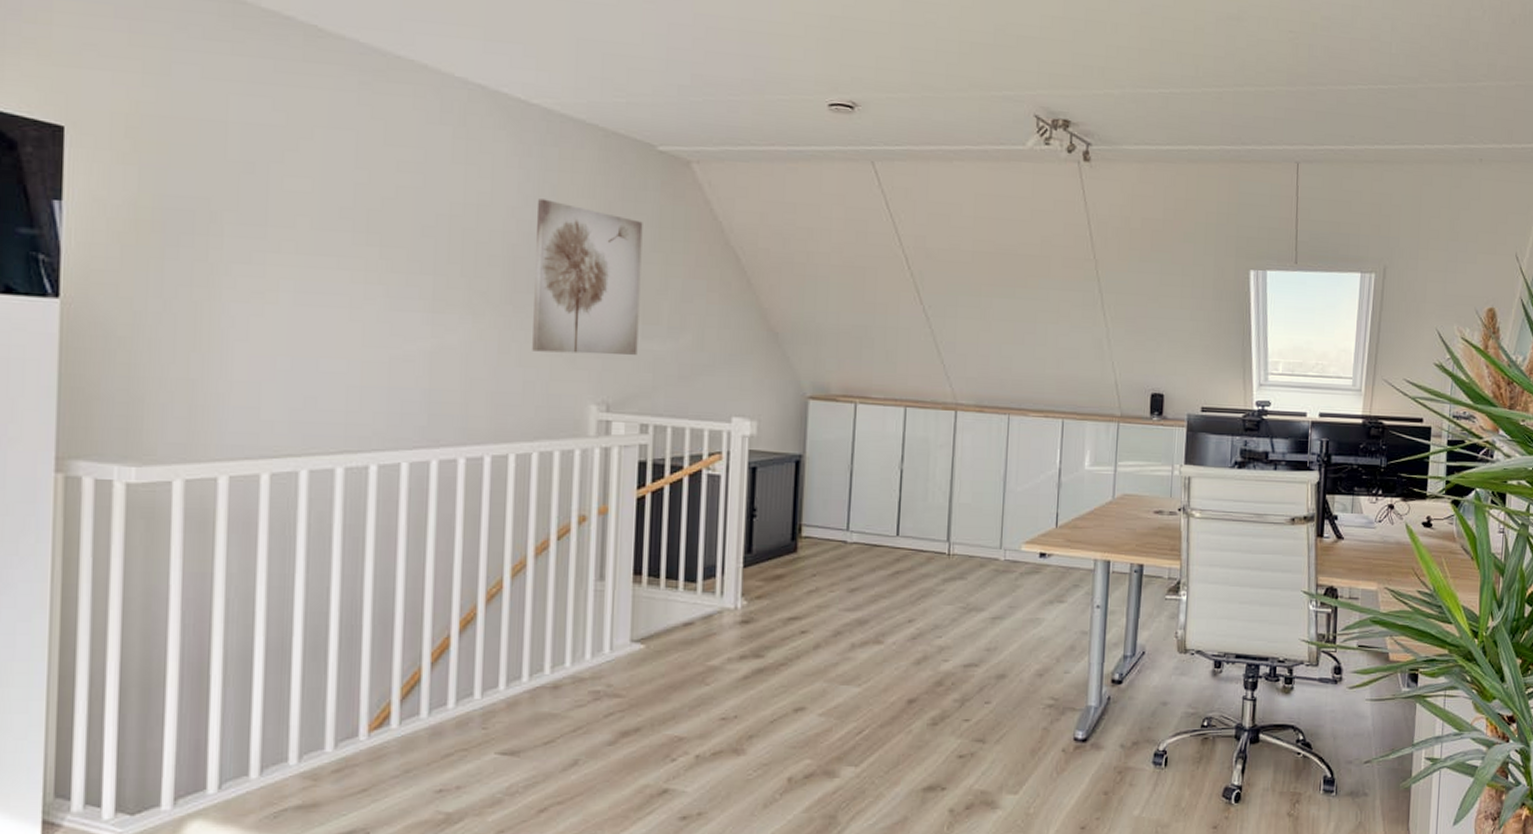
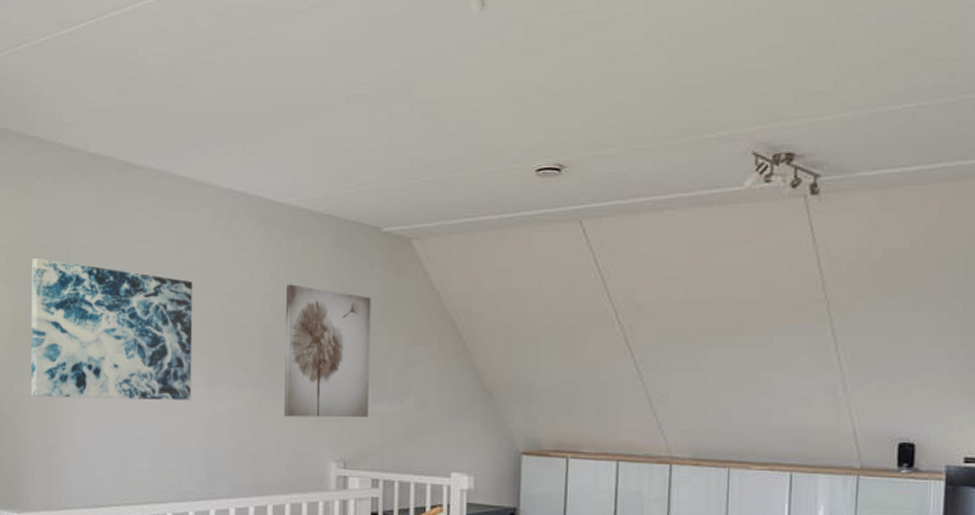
wall art: none [161,134,412,328] -> present [30,259,193,400]

